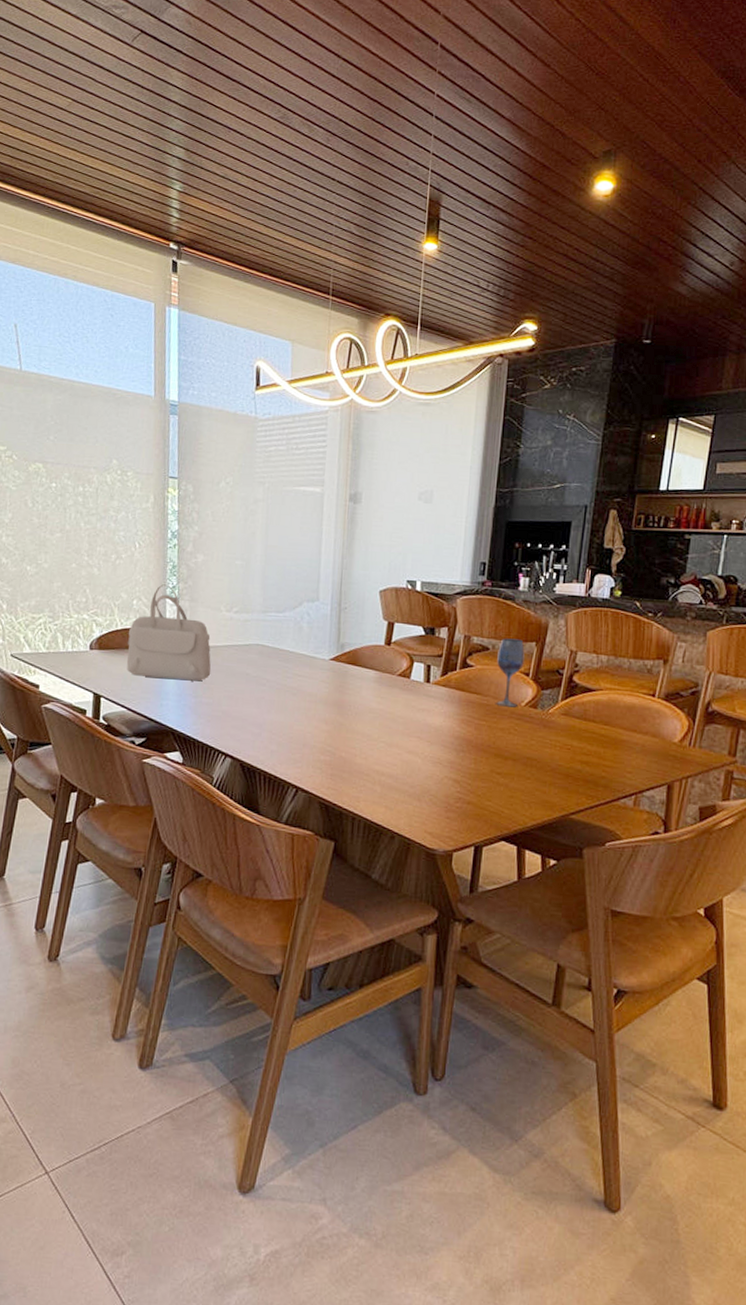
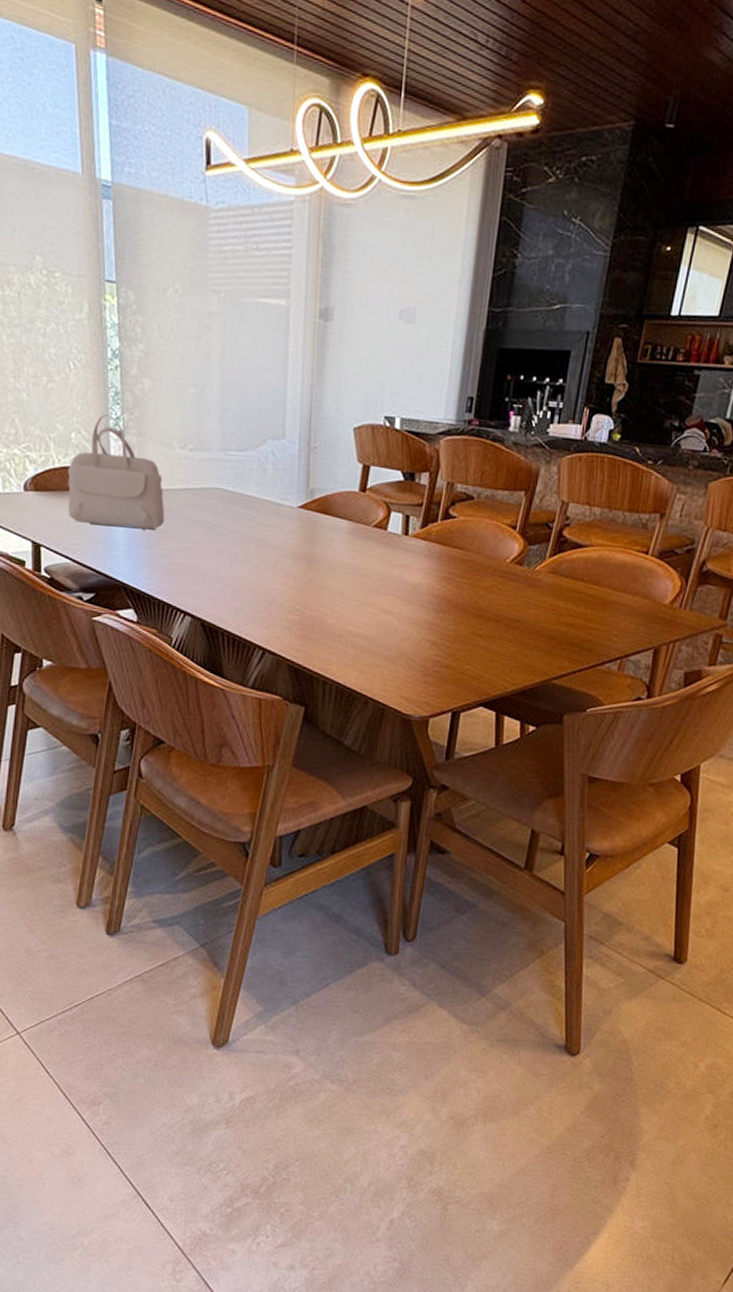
wineglass: present [495,638,525,707] -> none [478,486,513,564]

